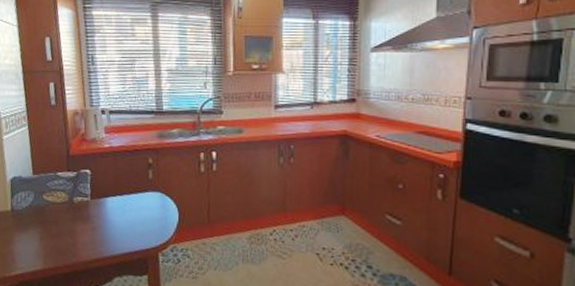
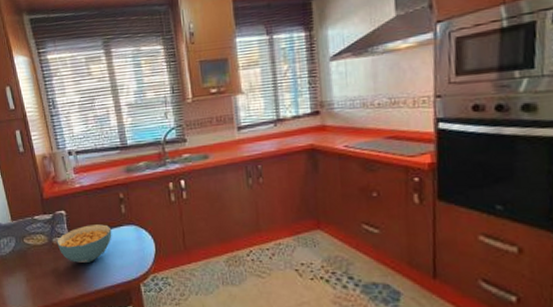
cereal bowl: none [77,187,136,226] -> present [57,224,112,263]

